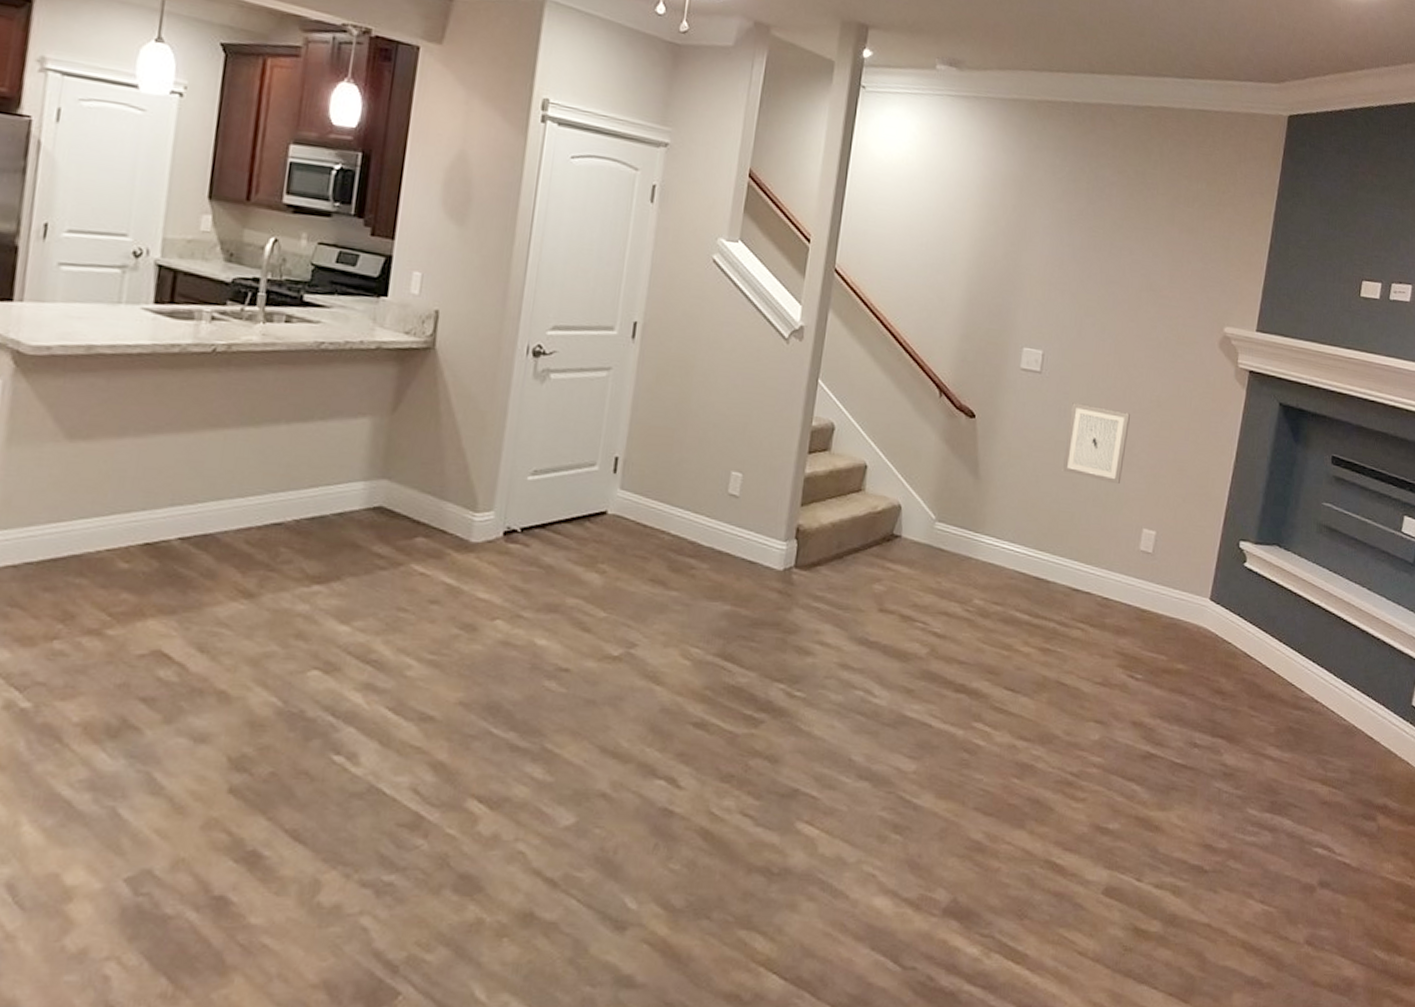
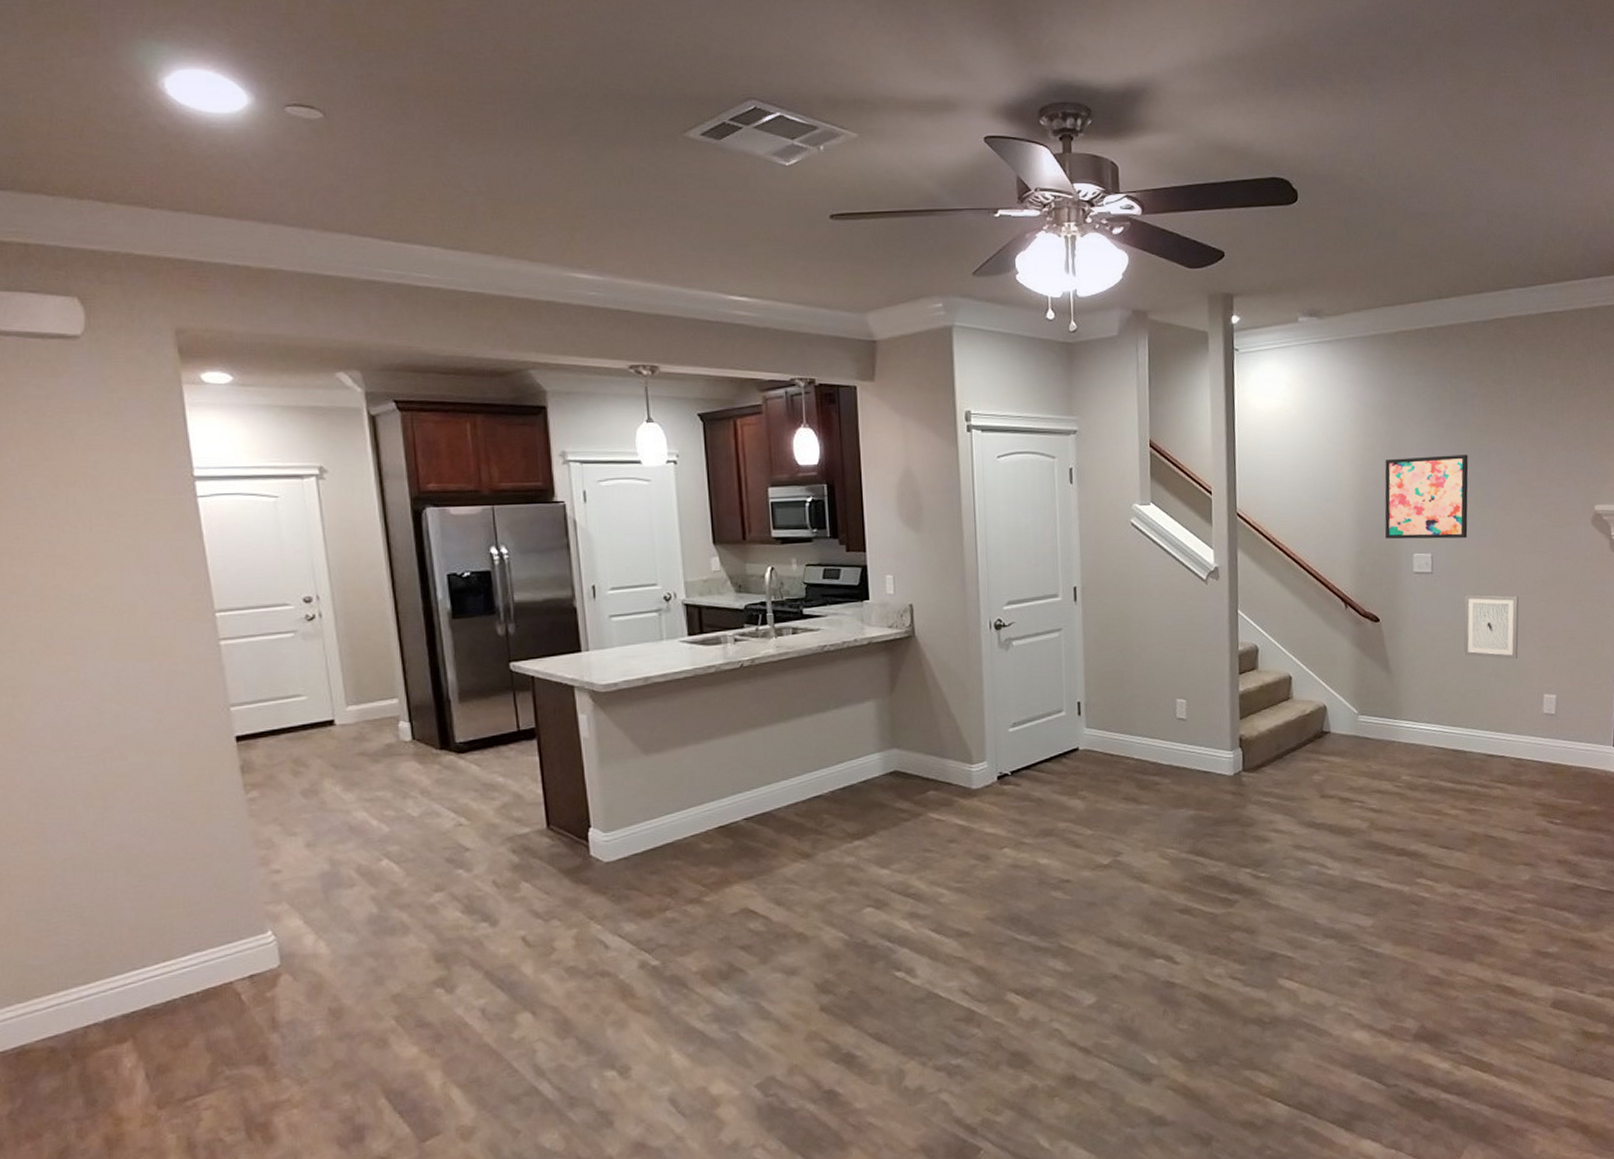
wall art: none [994,237,1098,340] -> present [1384,454,1469,539]

